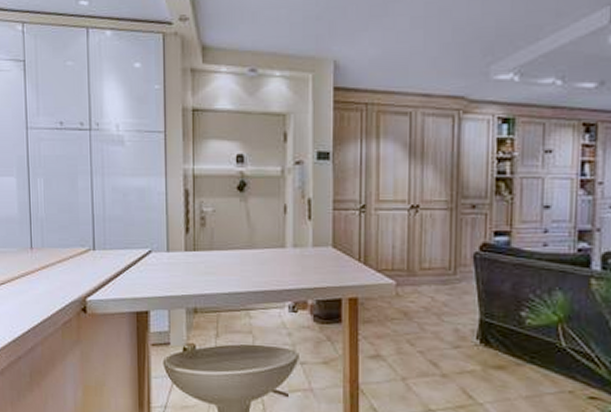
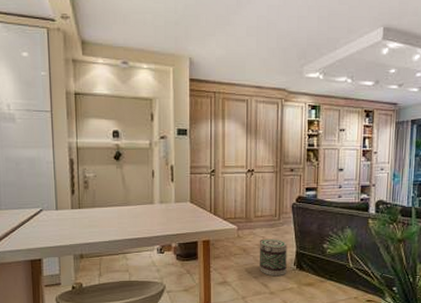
basket: none [426,299,467,353] -> present [259,238,287,277]

